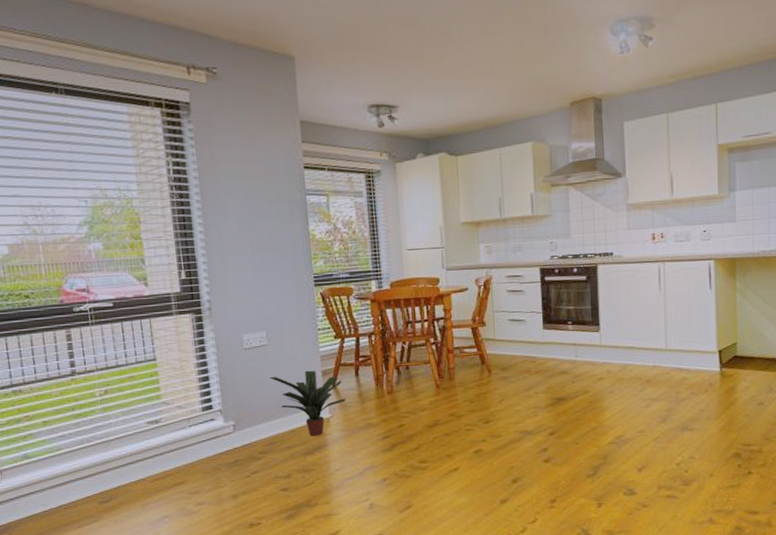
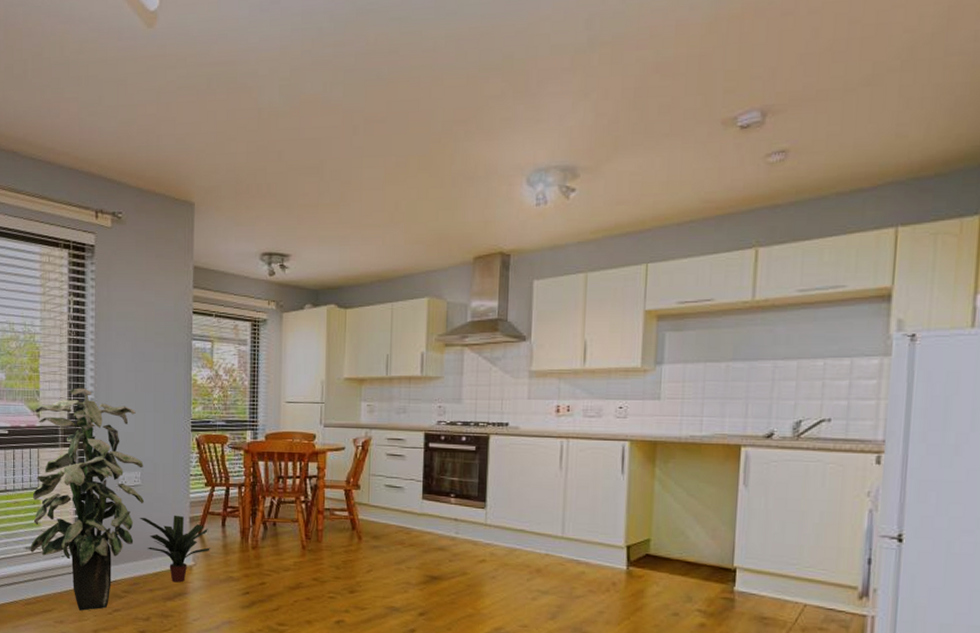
indoor plant: none [142,251,273,478] -> present [30,388,145,611]

